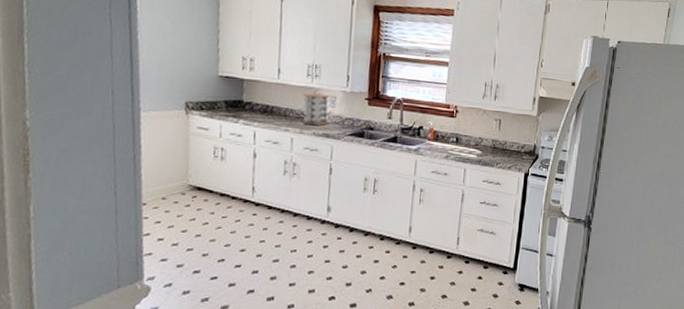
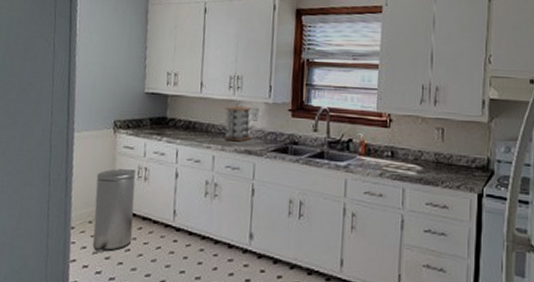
pedal bin: none [167,148,212,227] -> present [92,169,136,253]

